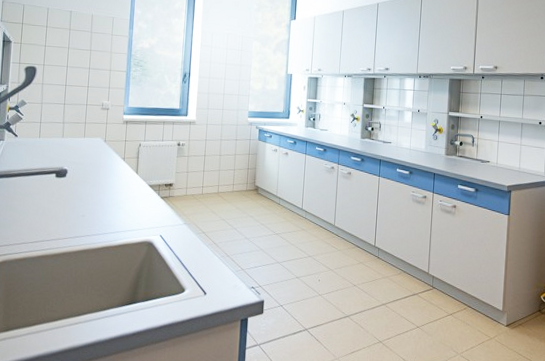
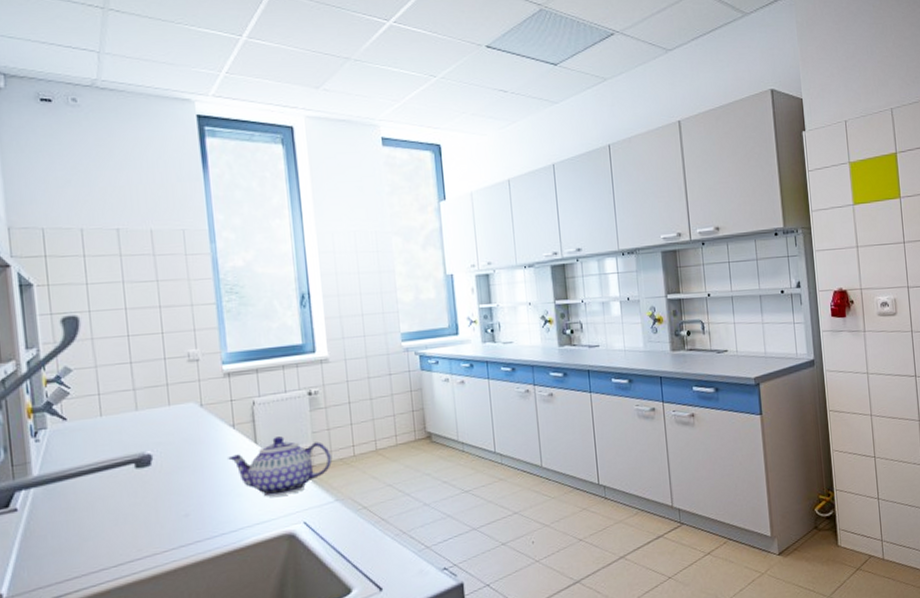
teapot: none [117,171,186,214] -> present [228,436,332,497]

